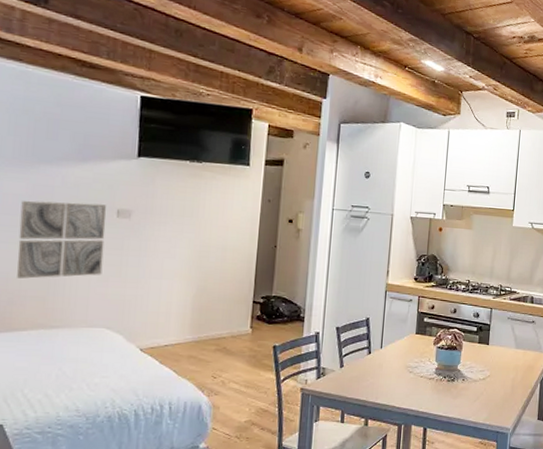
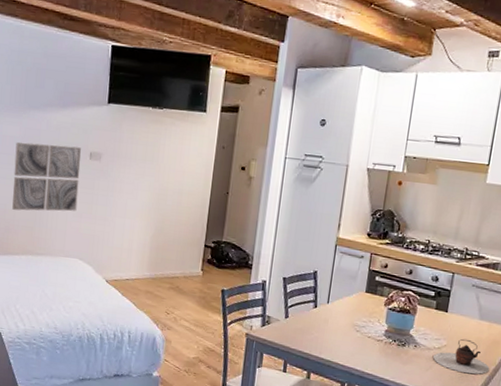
teapot: none [479,367,527,399] -> present [433,338,490,375]

